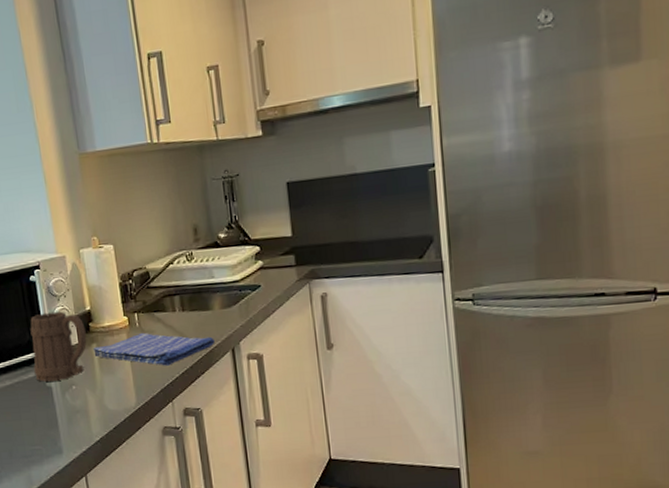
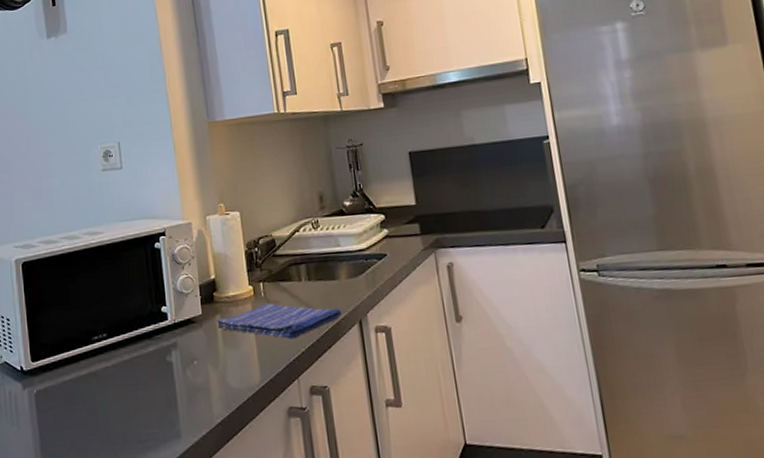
mug: present [30,311,87,382] -> none [152,280,211,356]

